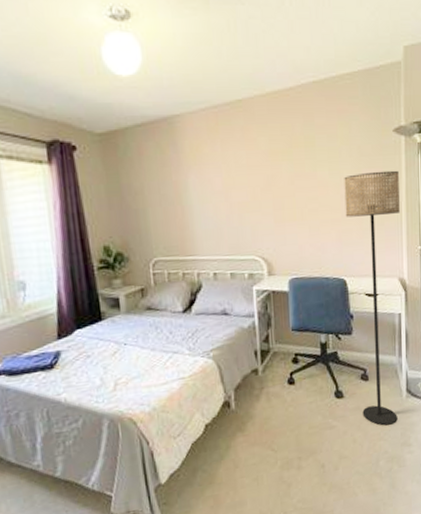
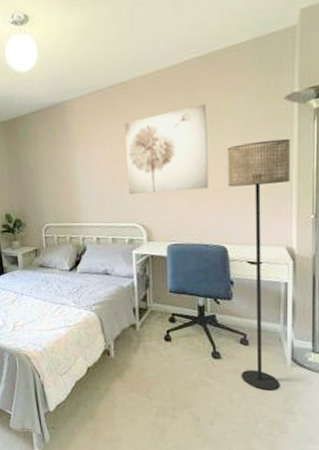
wall art: none [242,130,328,224] -> present [124,103,209,194]

